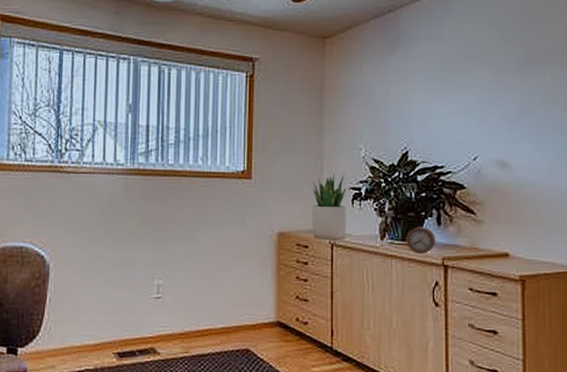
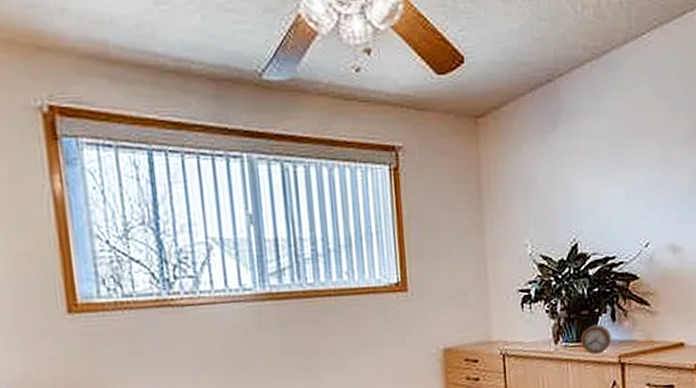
planter: present [311,173,347,241] -> none [477,275,518,352]

